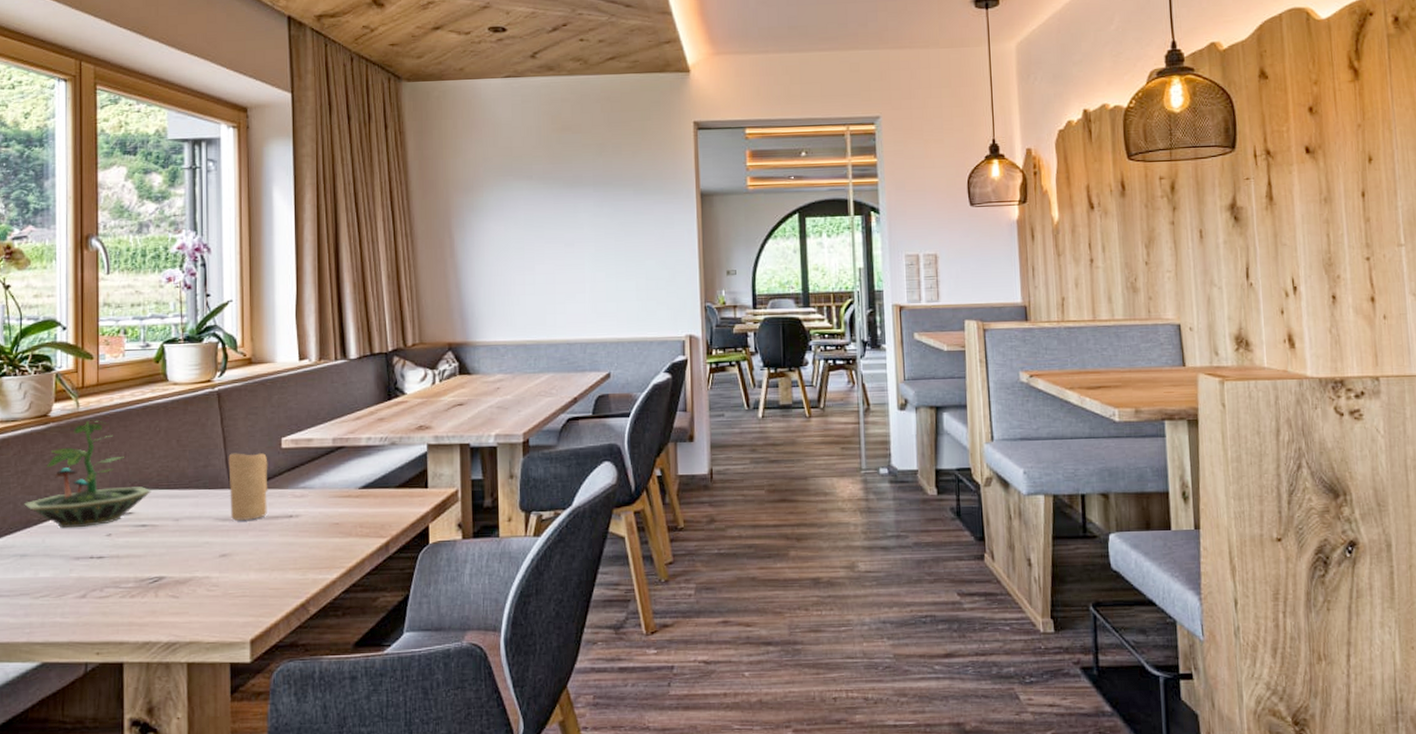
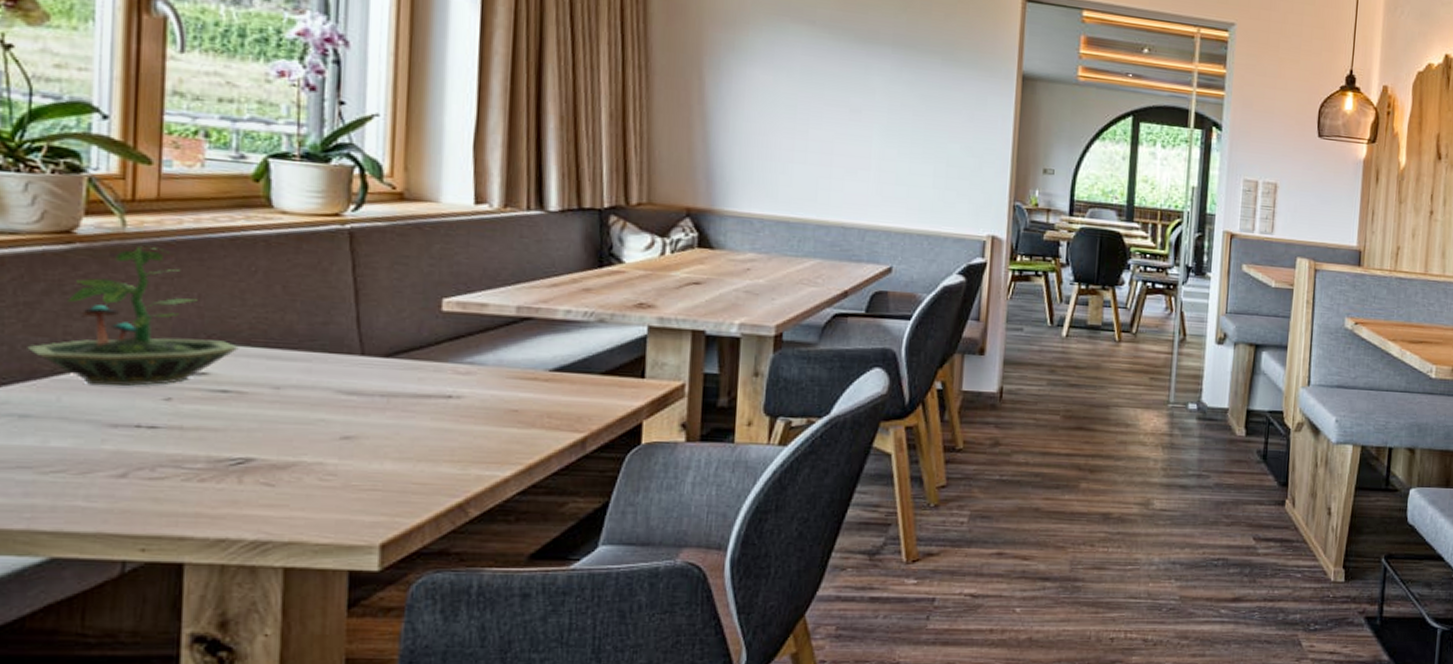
candle: present [228,453,268,520] -> none [360,310,421,397]

